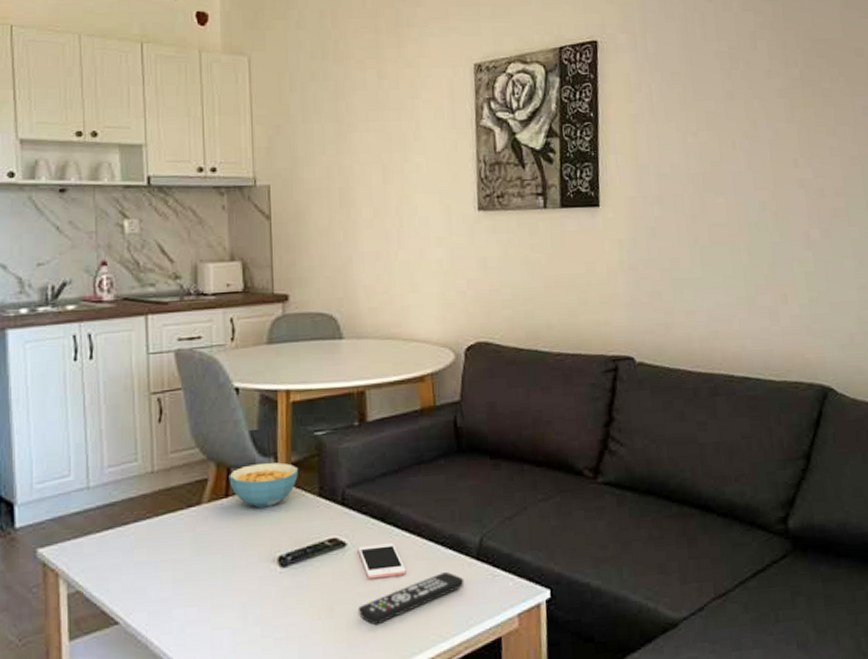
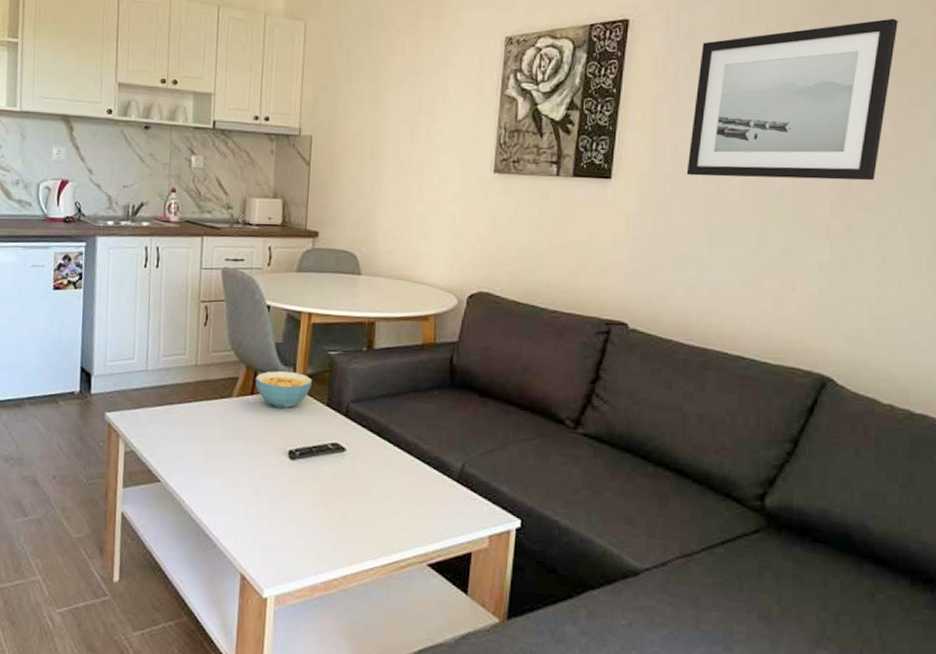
remote control: present [357,572,464,625] -> none [349,488,444,521]
cell phone: present [358,542,406,580] -> none [355,454,395,484]
wall art: none [670,30,844,197] -> present [686,18,898,181]

